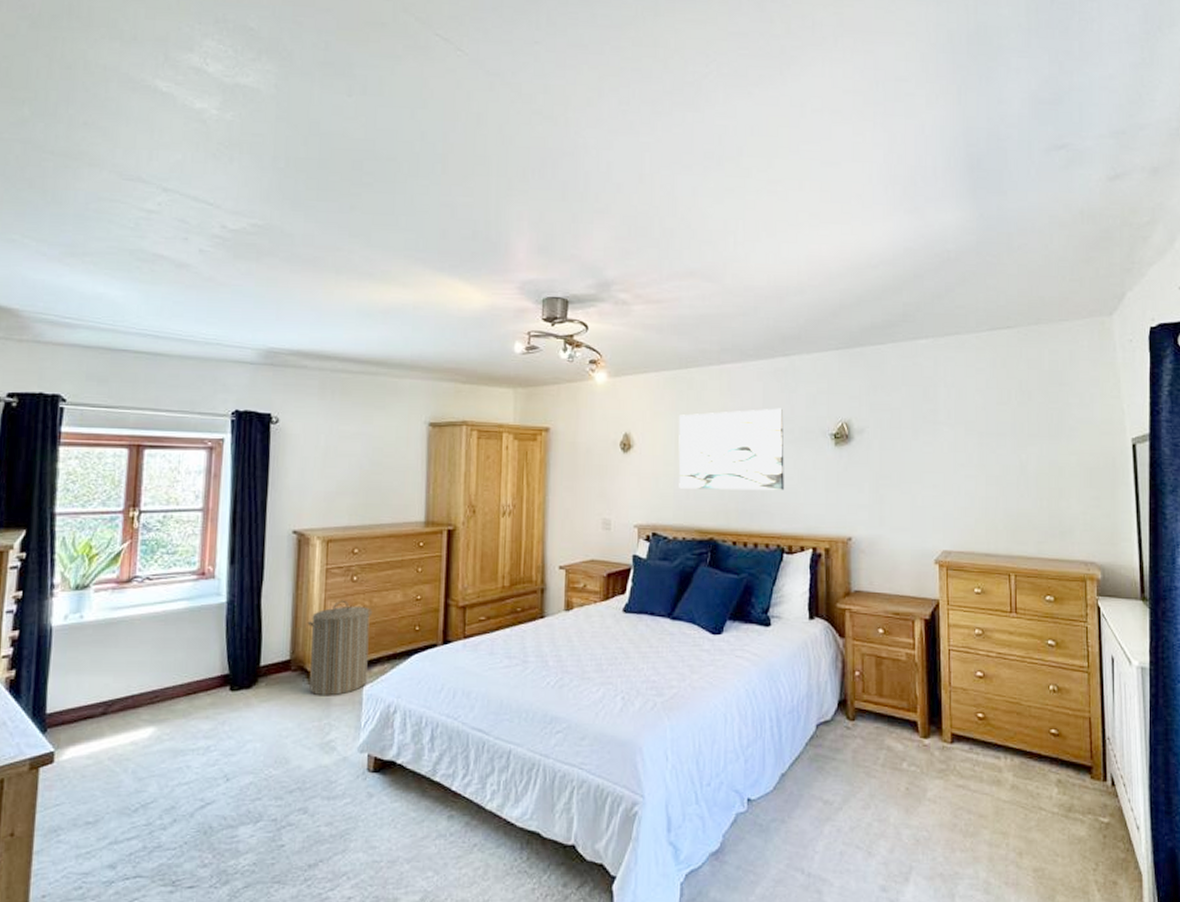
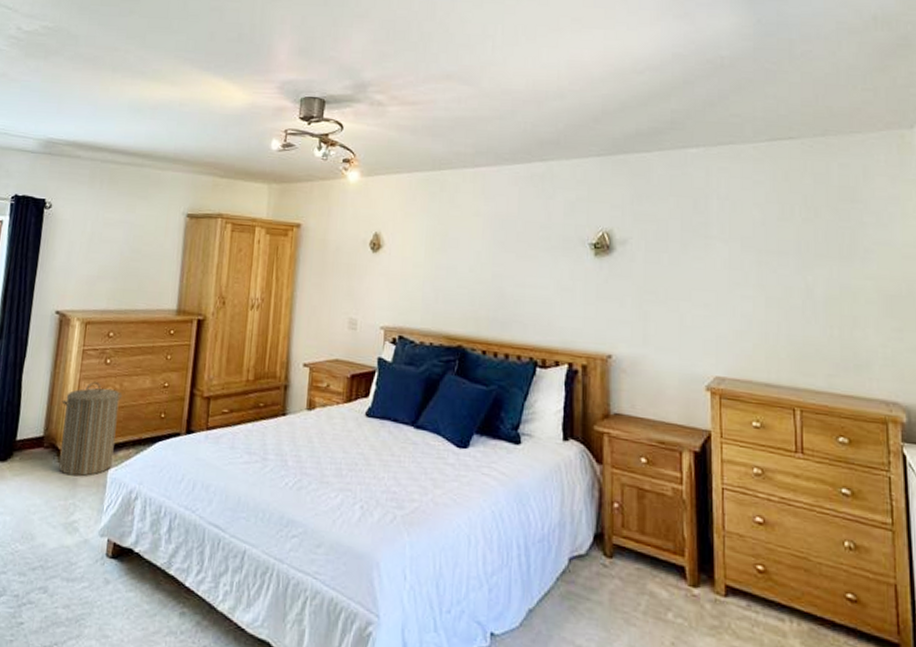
wall art: present [678,408,785,491] -> none [428,214,540,301]

